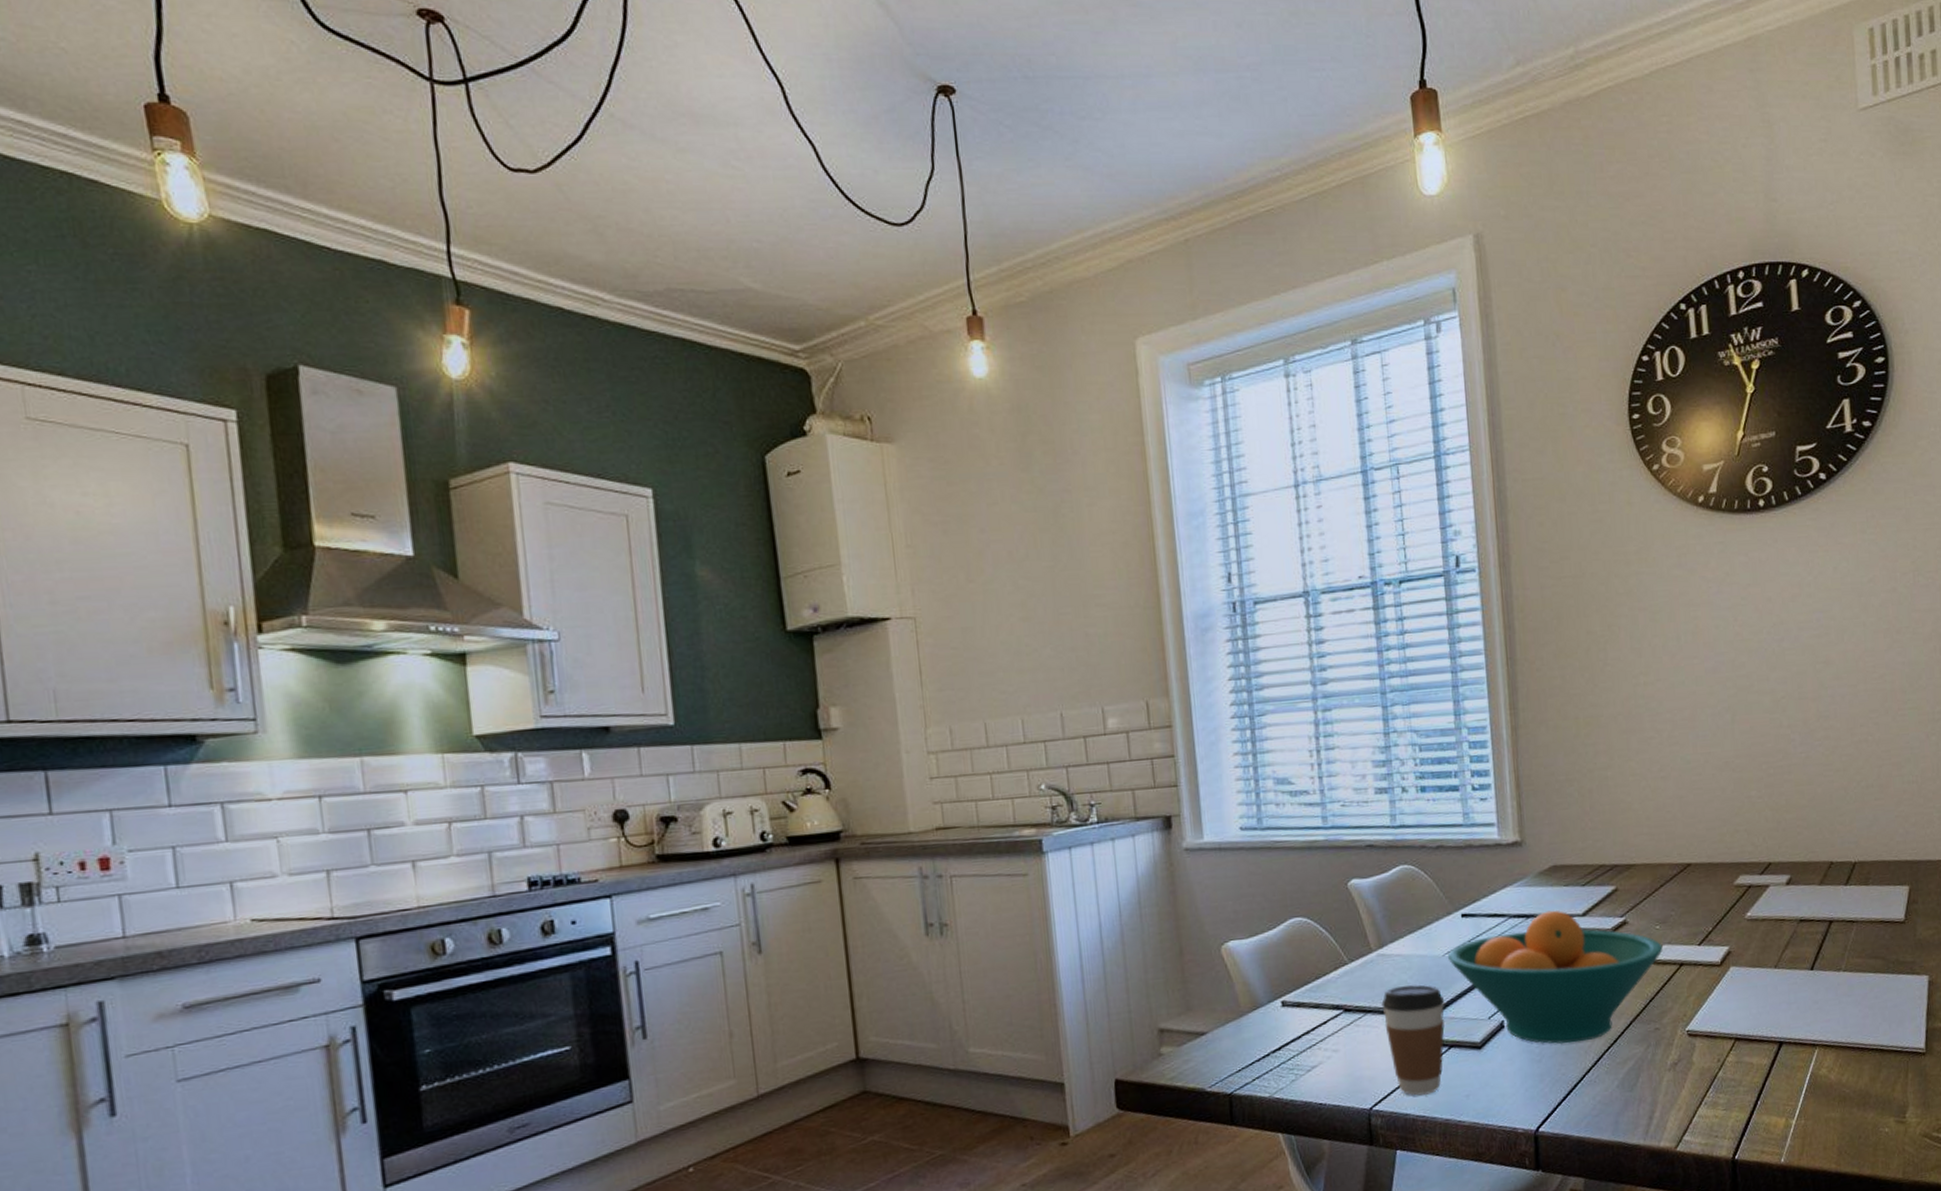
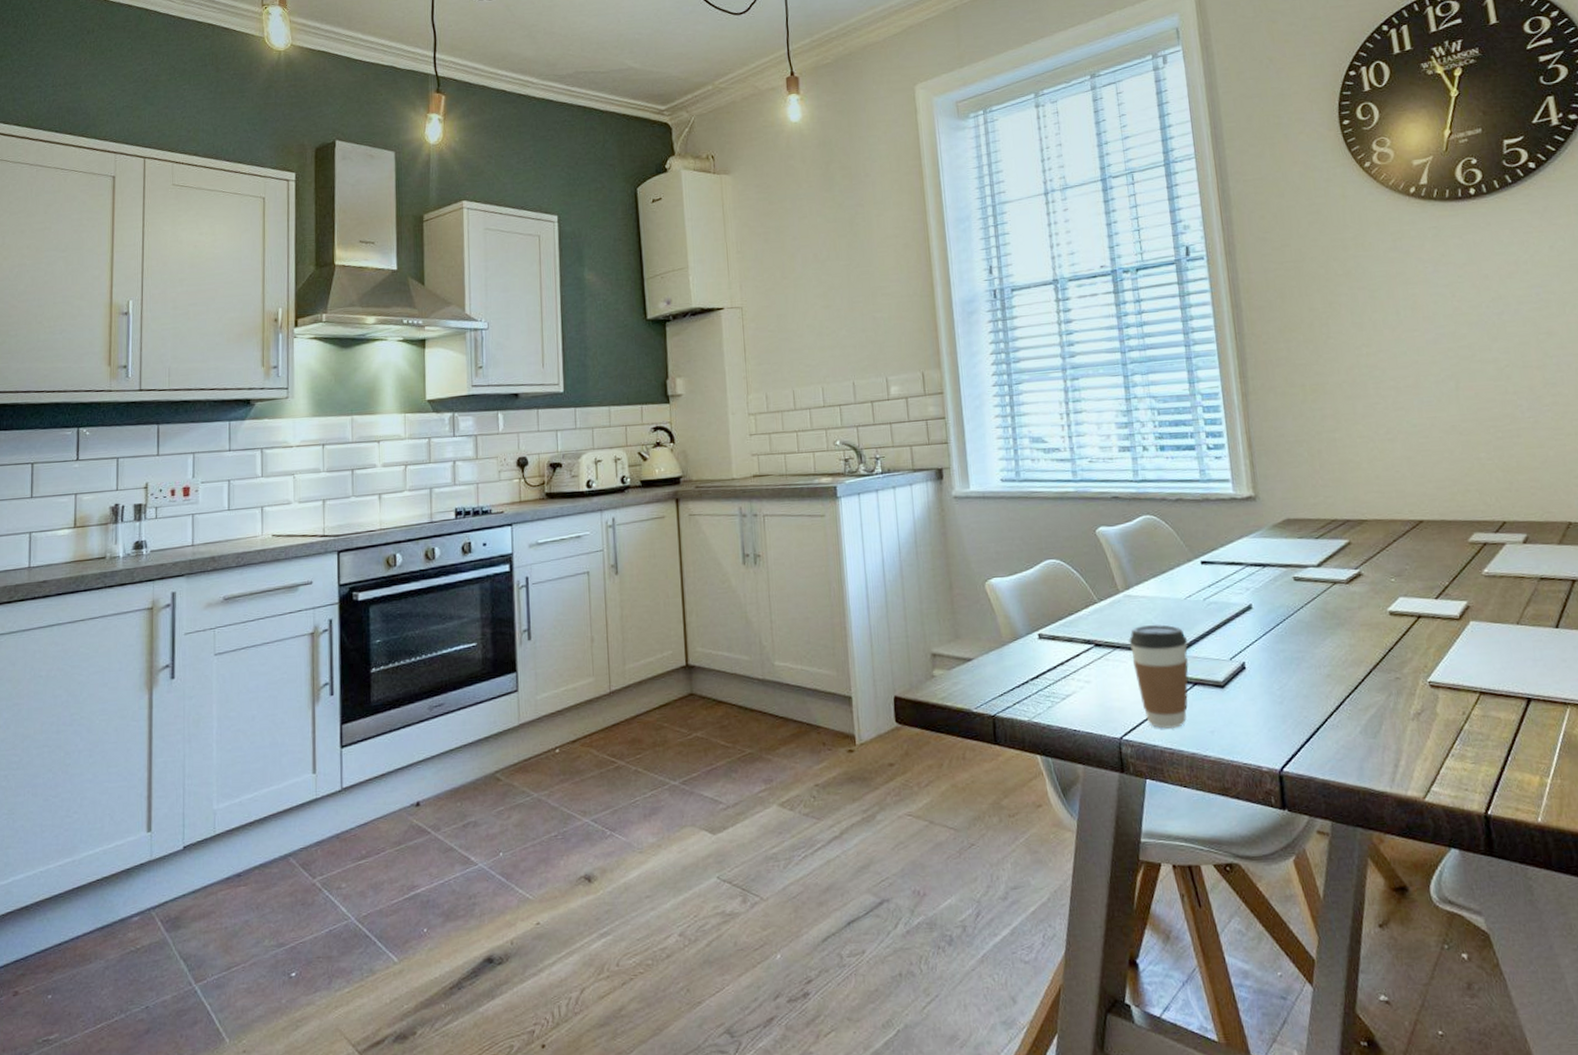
fruit bowl: present [1448,910,1663,1044] -> none [1189,560,1399,688]

